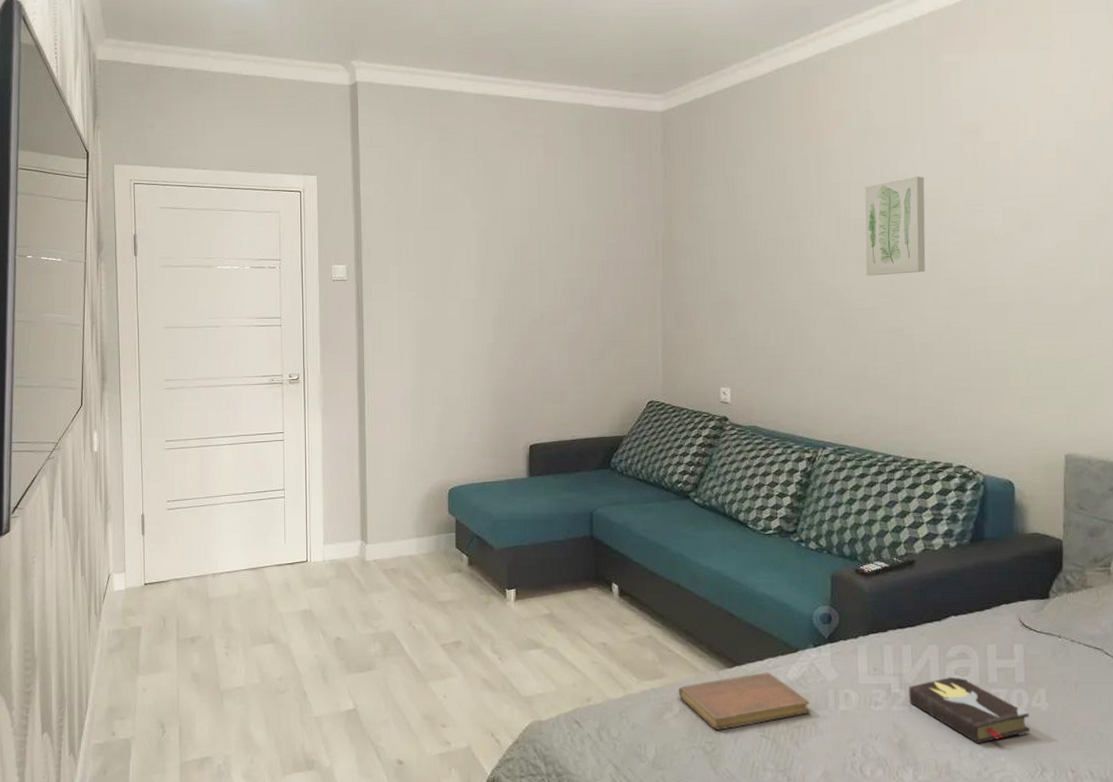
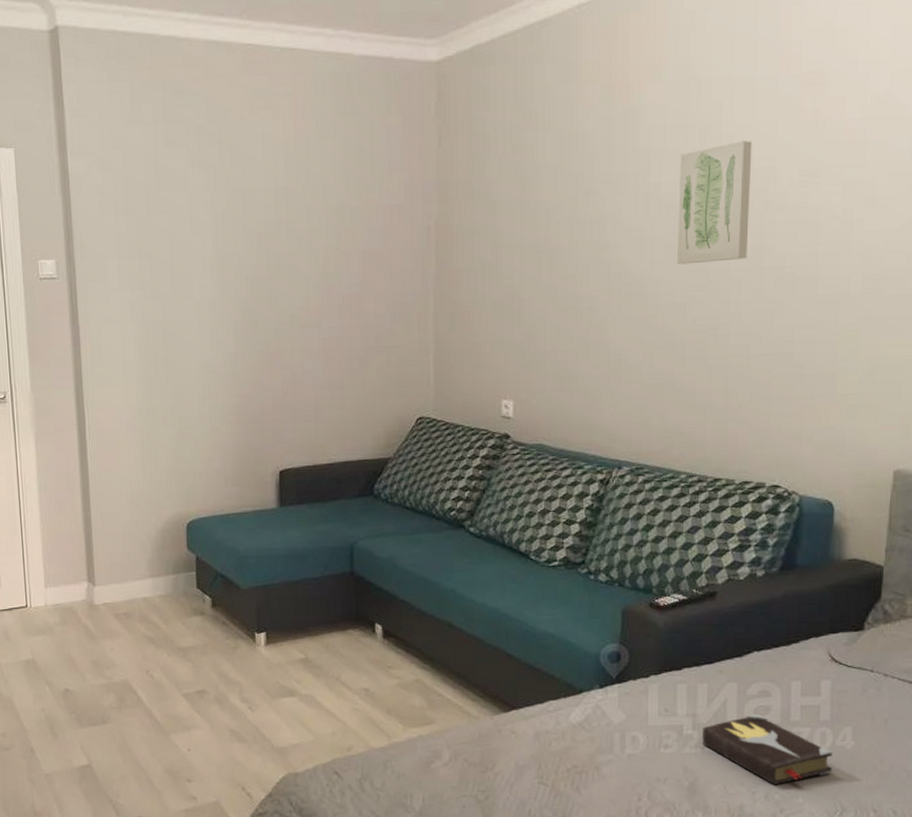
notebook: present [678,672,811,730] -> none [448,715,595,778]

